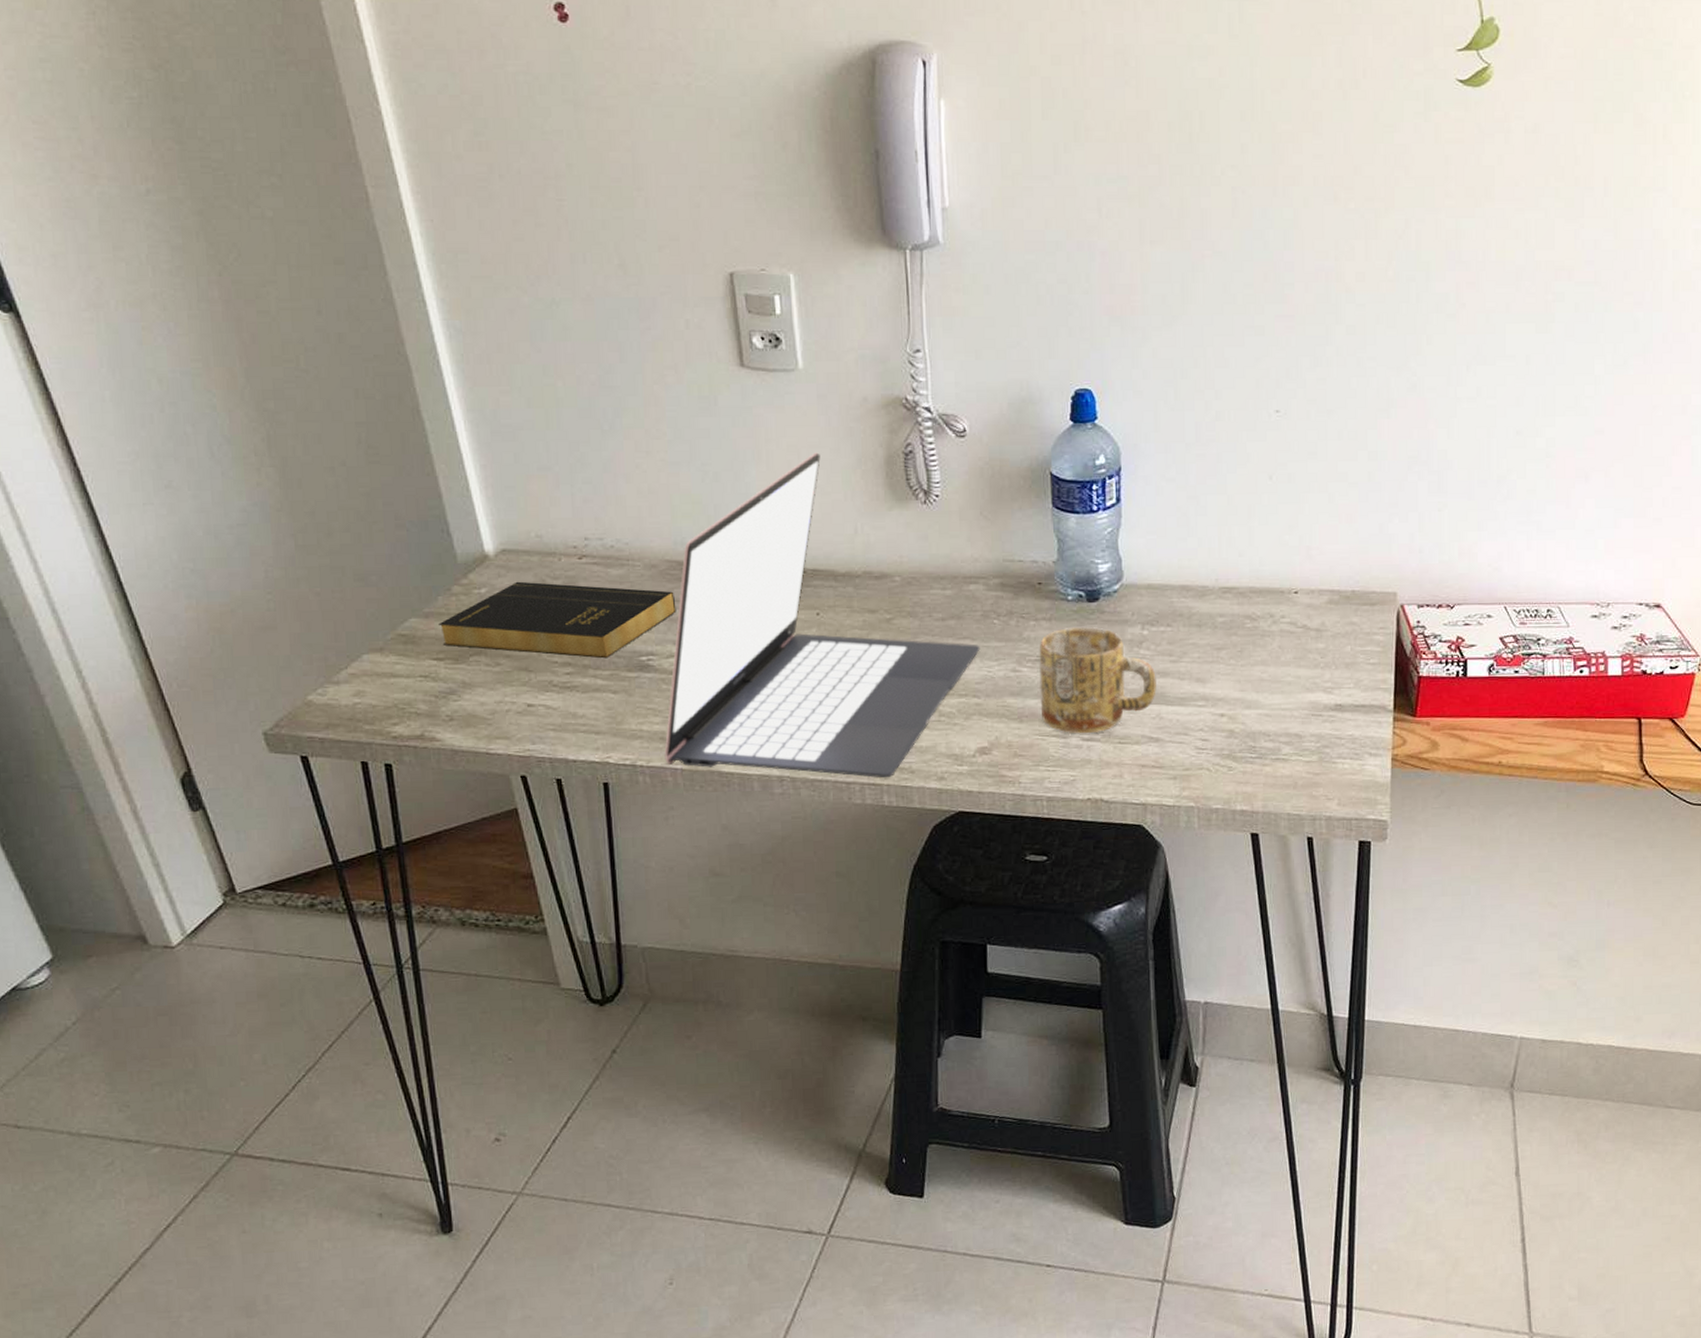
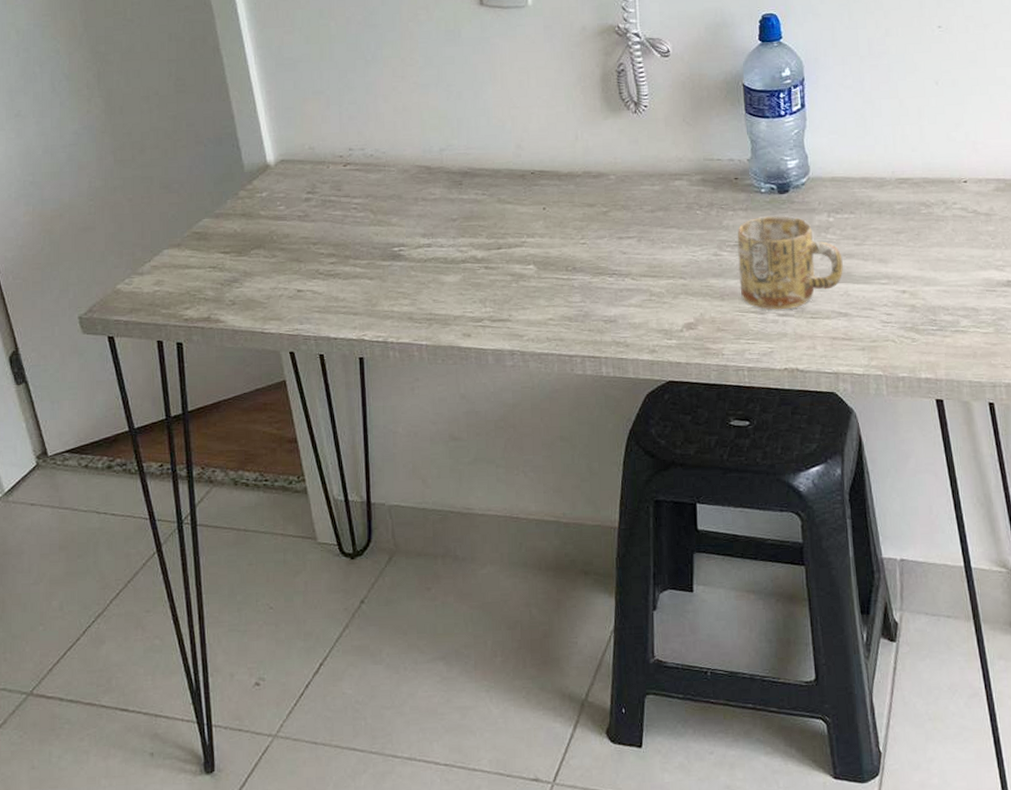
book: present [438,581,677,659] -> none [227,186,424,250]
laptop: present [664,452,980,778] -> none [412,73,685,352]

